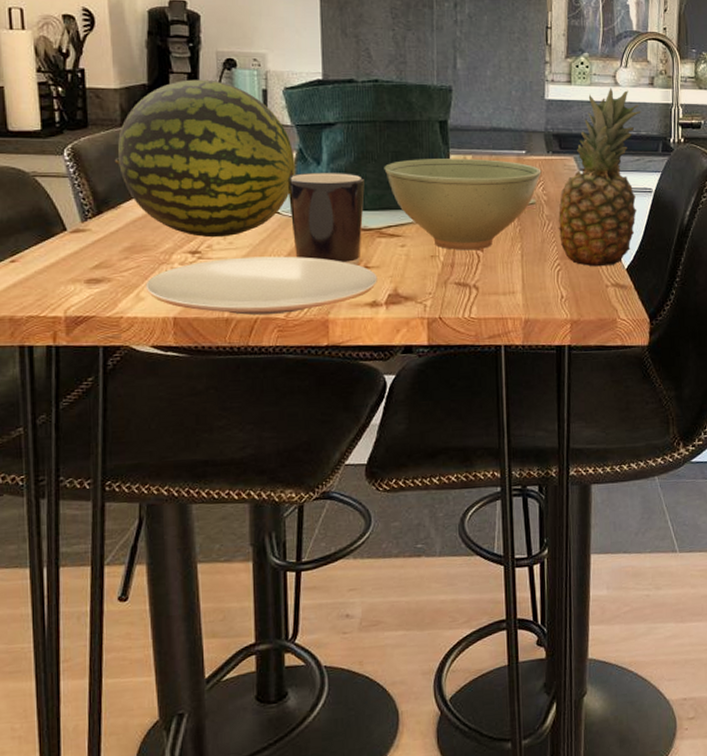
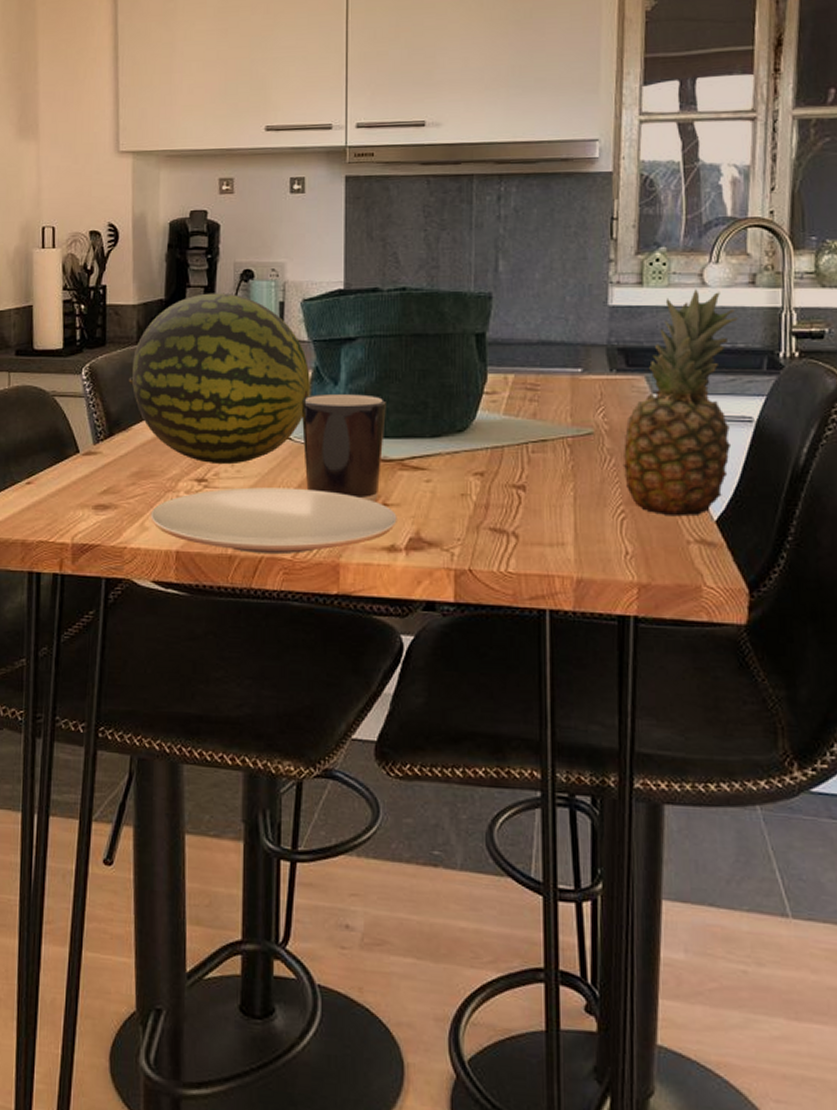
bowl: present [384,158,542,250] -> none [409,378,602,488]

